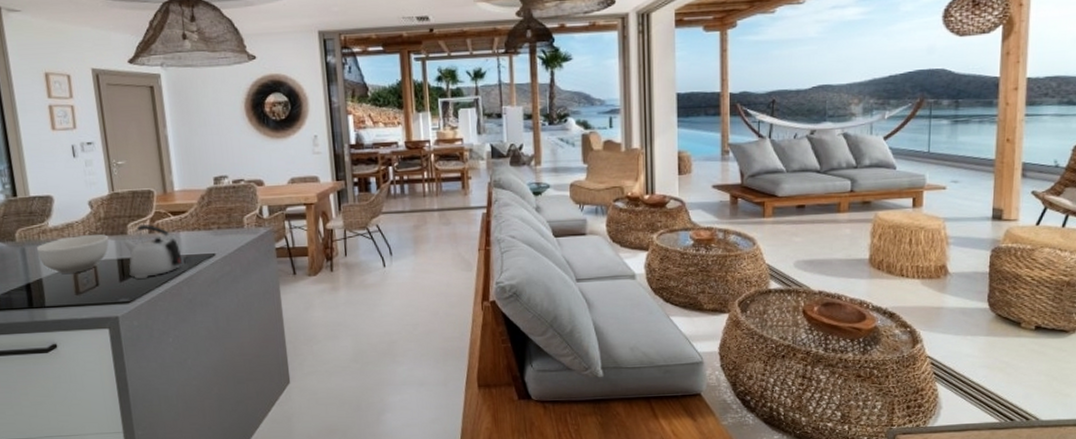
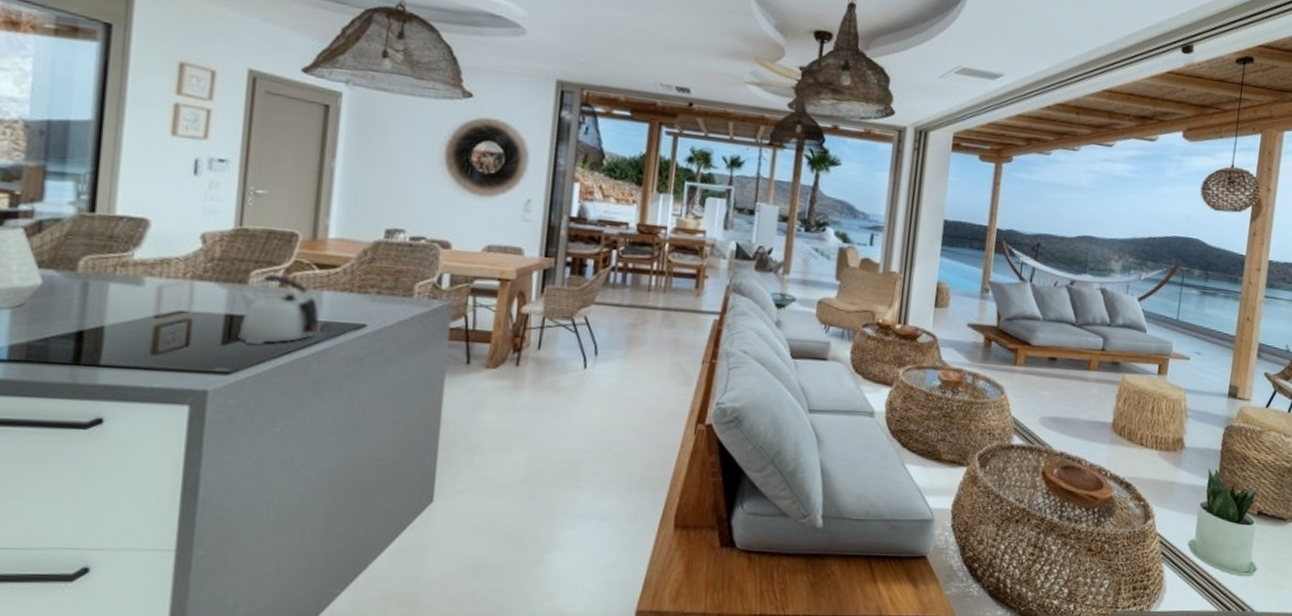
bowl: present [36,234,109,274] -> none [106,276,220,325]
planter: none [960,290,1040,389] -> present [1187,468,1259,577]

